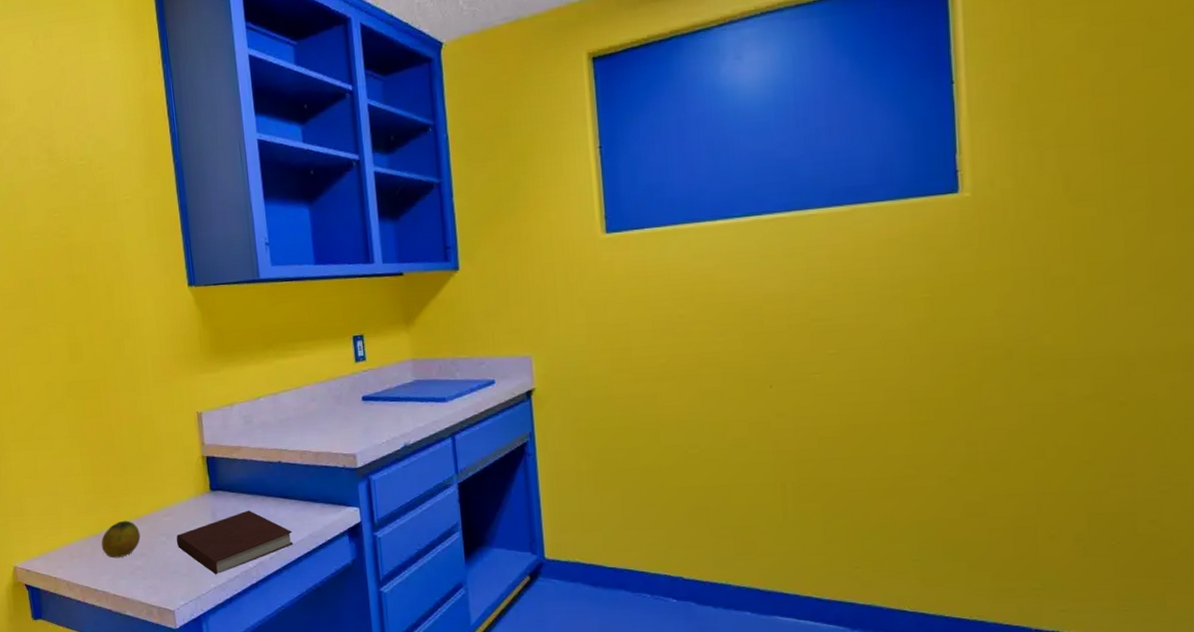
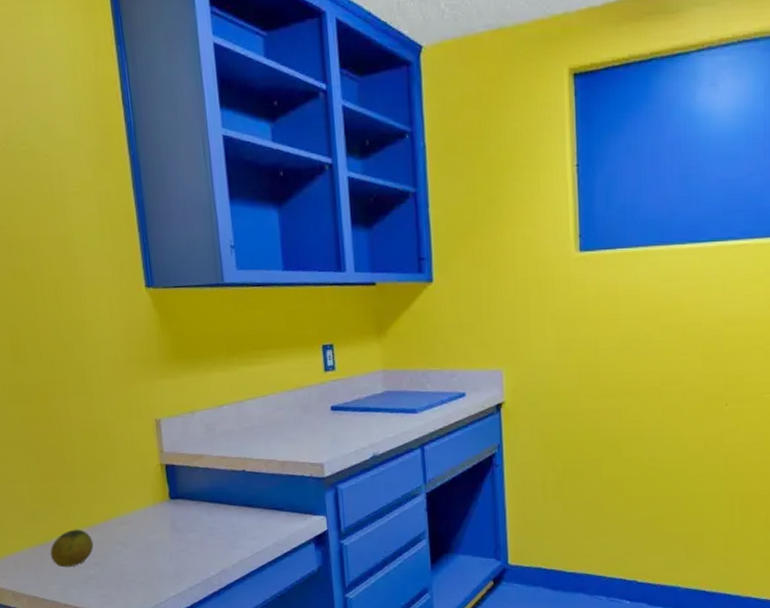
notebook: present [176,510,294,575] -> none [132,518,258,583]

